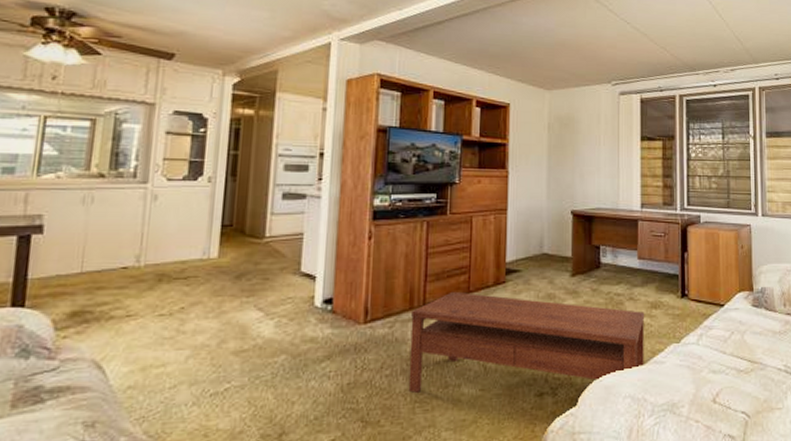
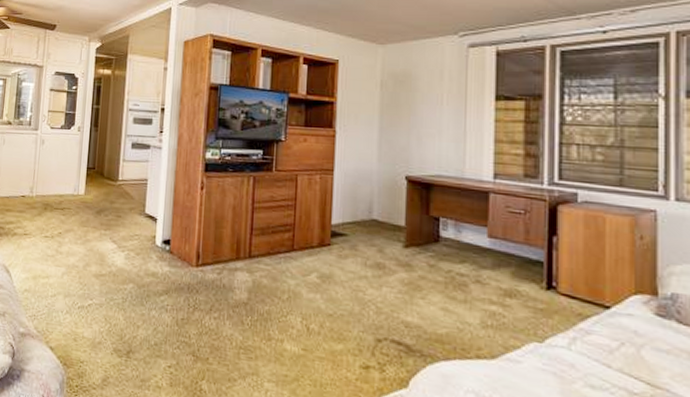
coffee table: present [408,291,645,393] -> none [234,247,496,368]

